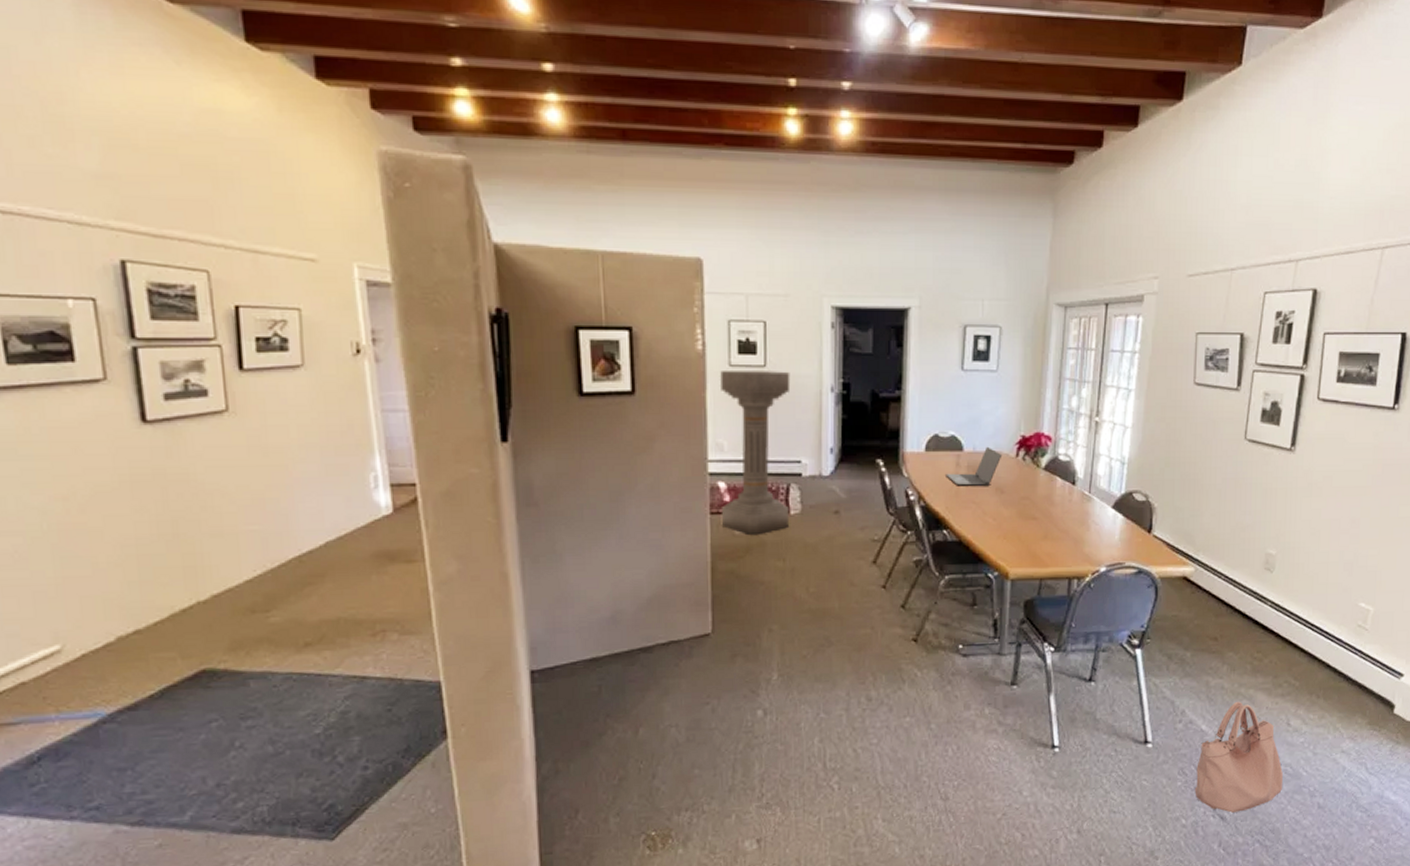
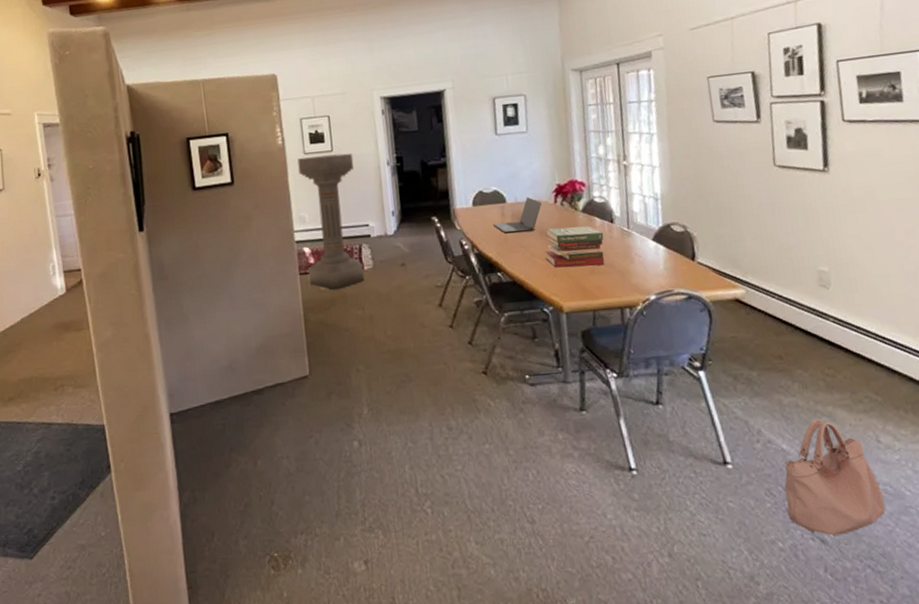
books: none [998,485,1063,531] -> present [545,226,605,268]

